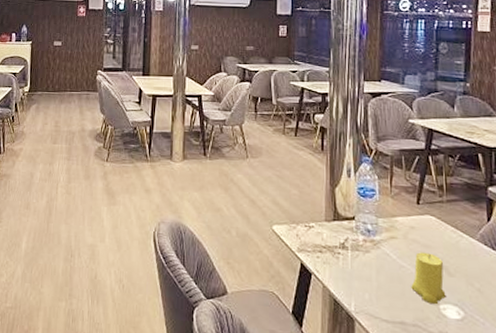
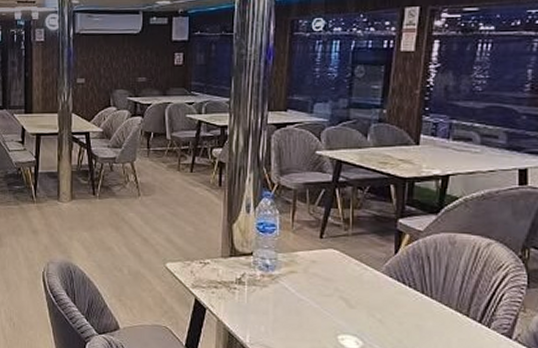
candle: present [411,252,446,304] -> none [309,285,345,334]

